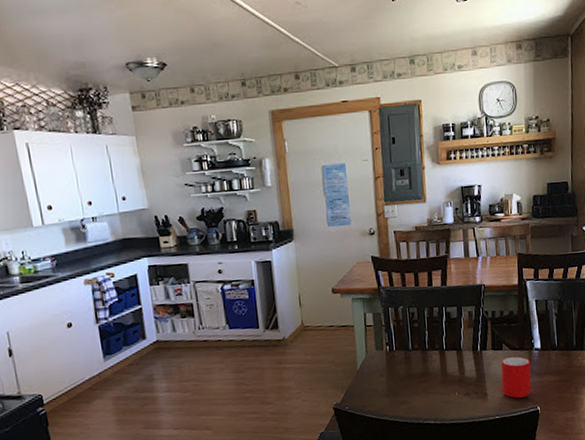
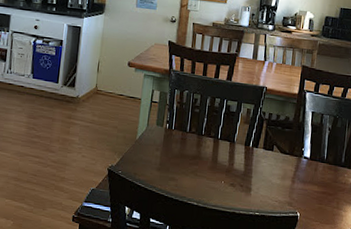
cup: present [501,356,532,399] -> none [266,159,297,201]

